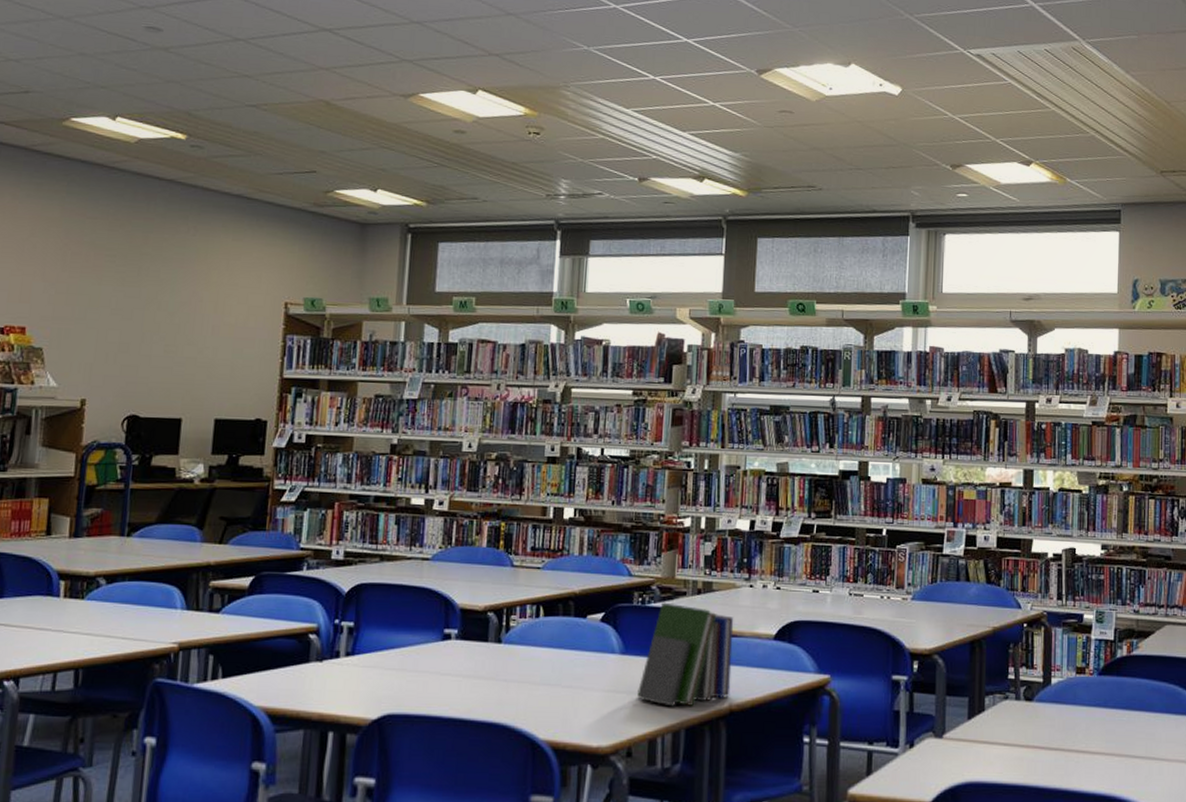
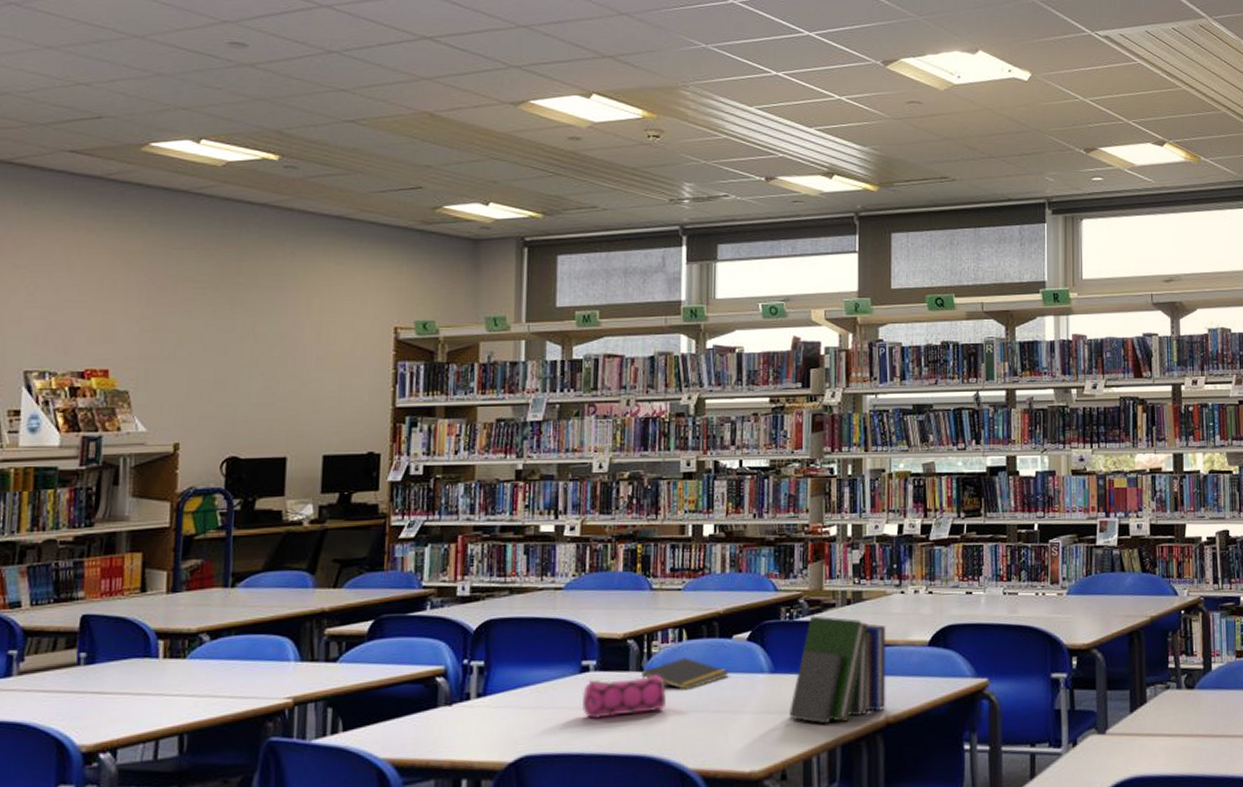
pencil case: none [443,646,522,686] -> present [583,675,666,720]
notepad: none [499,633,582,664] -> present [641,657,729,690]

